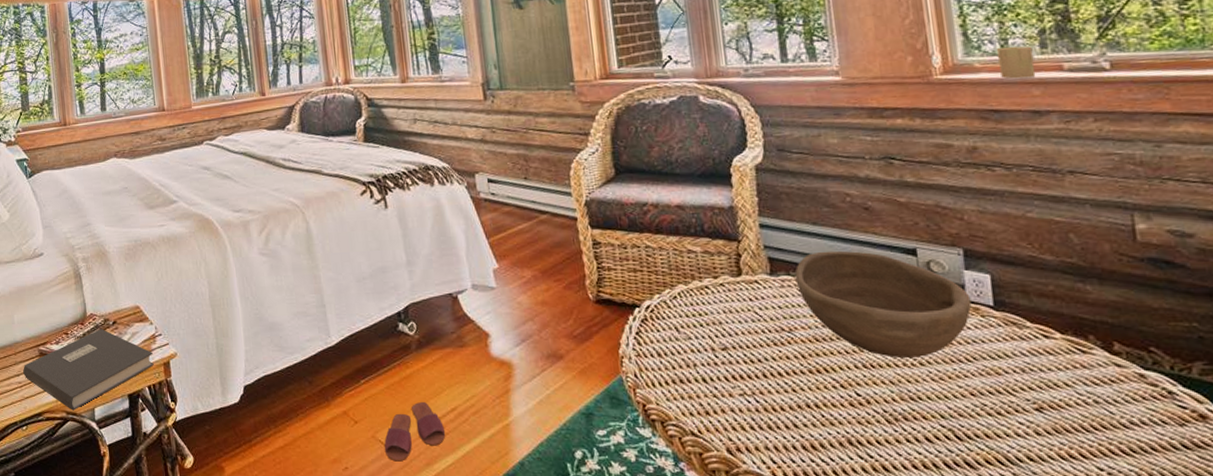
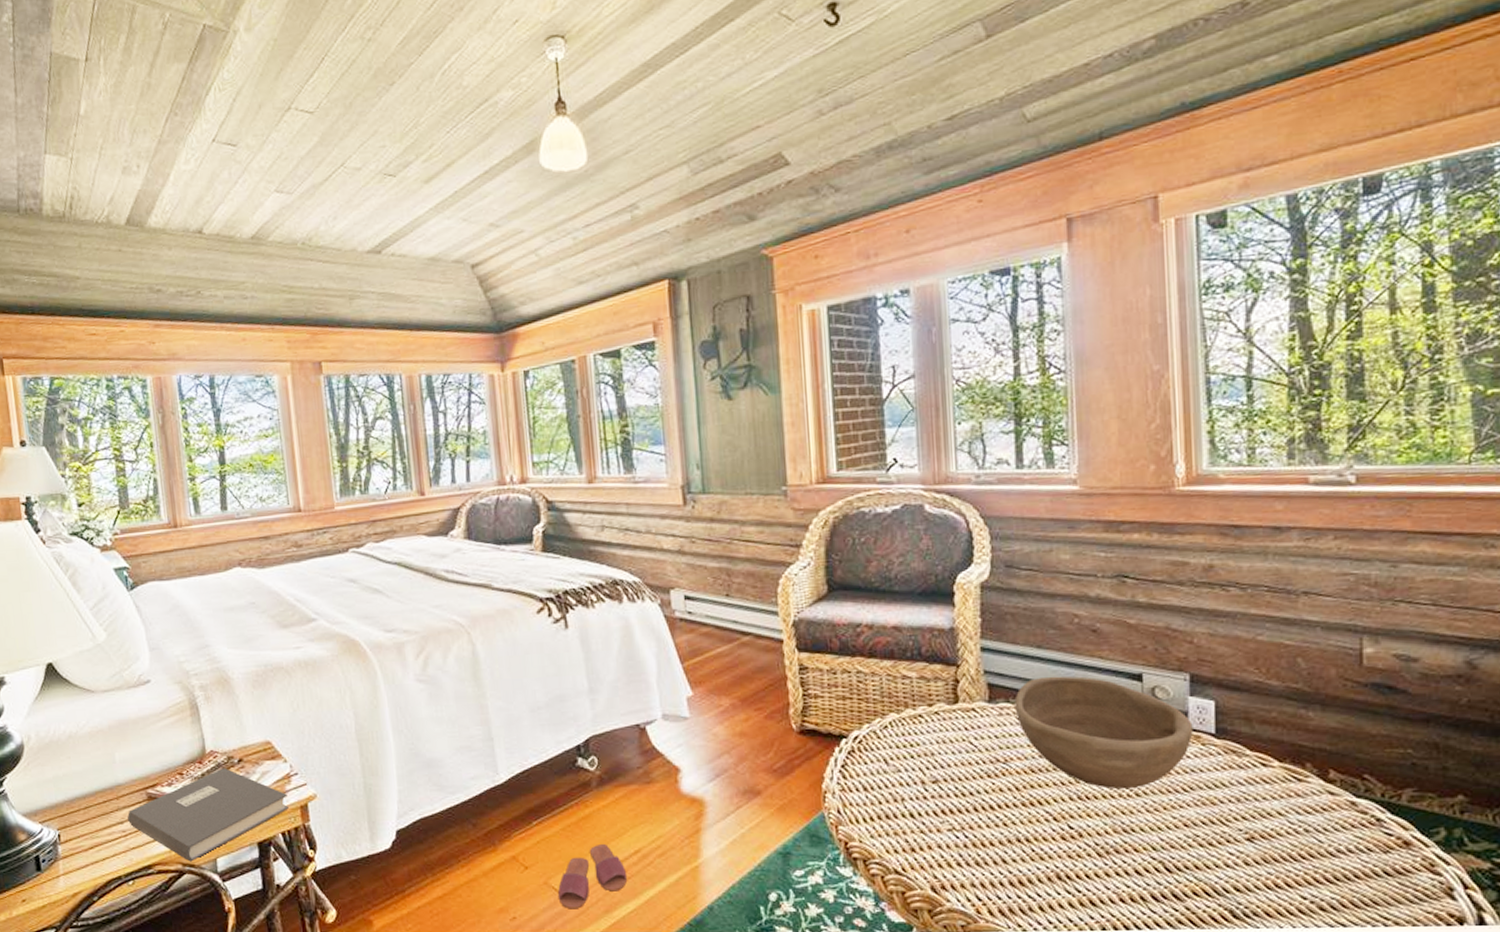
candle: present [996,46,1036,79] -> none [1242,456,1281,492]

